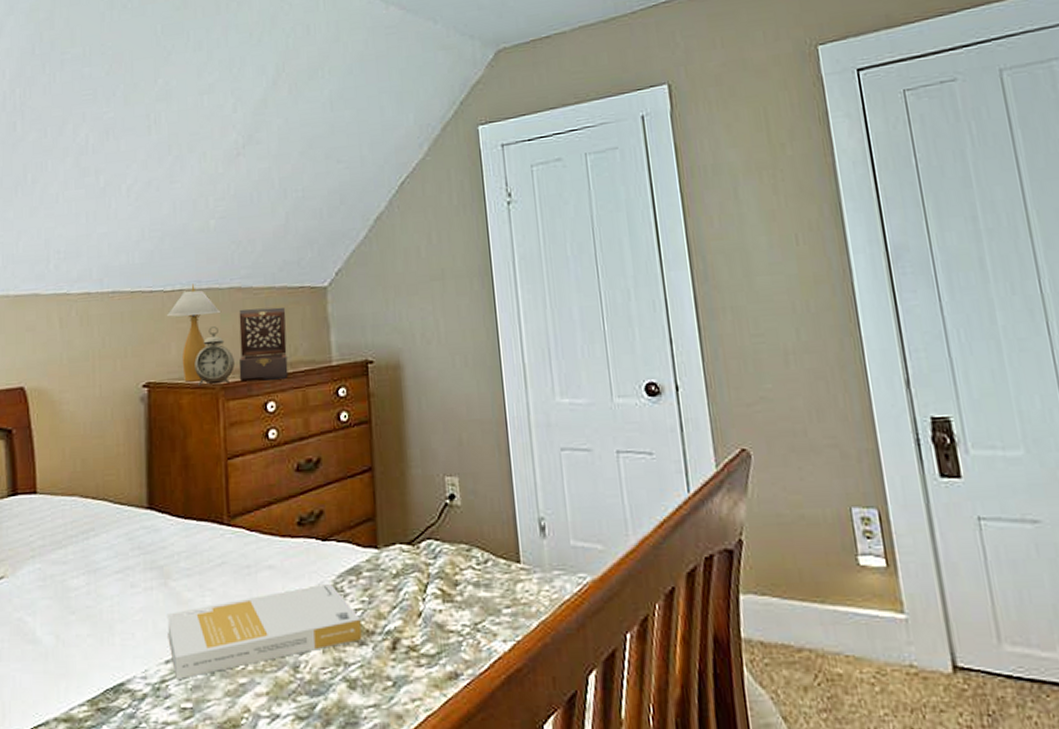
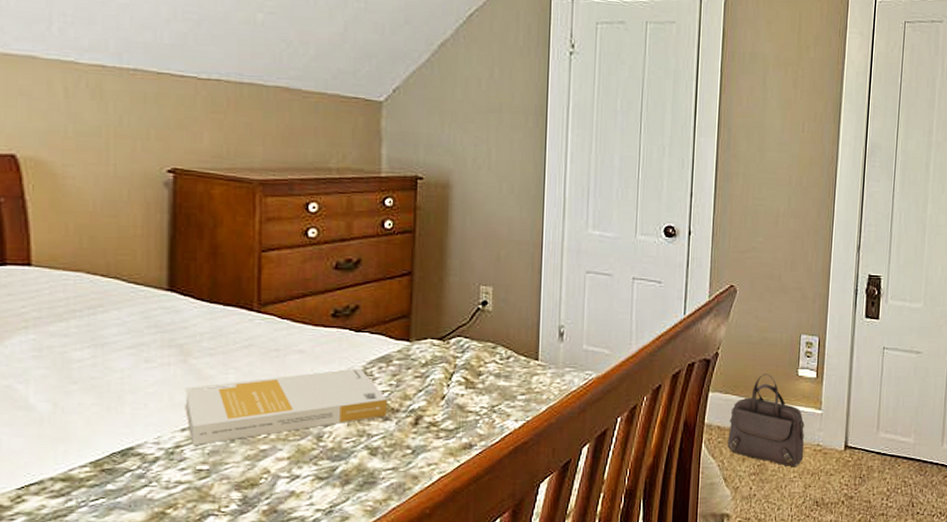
table lamp: present [166,284,222,382] -> none [199,76,265,174]
alarm clock: present [194,325,234,386] -> none [230,121,276,180]
jewelry box: present [238,307,289,382] -> none [280,109,337,183]
handbag: none [774,565,894,700] -> present [727,374,805,467]

